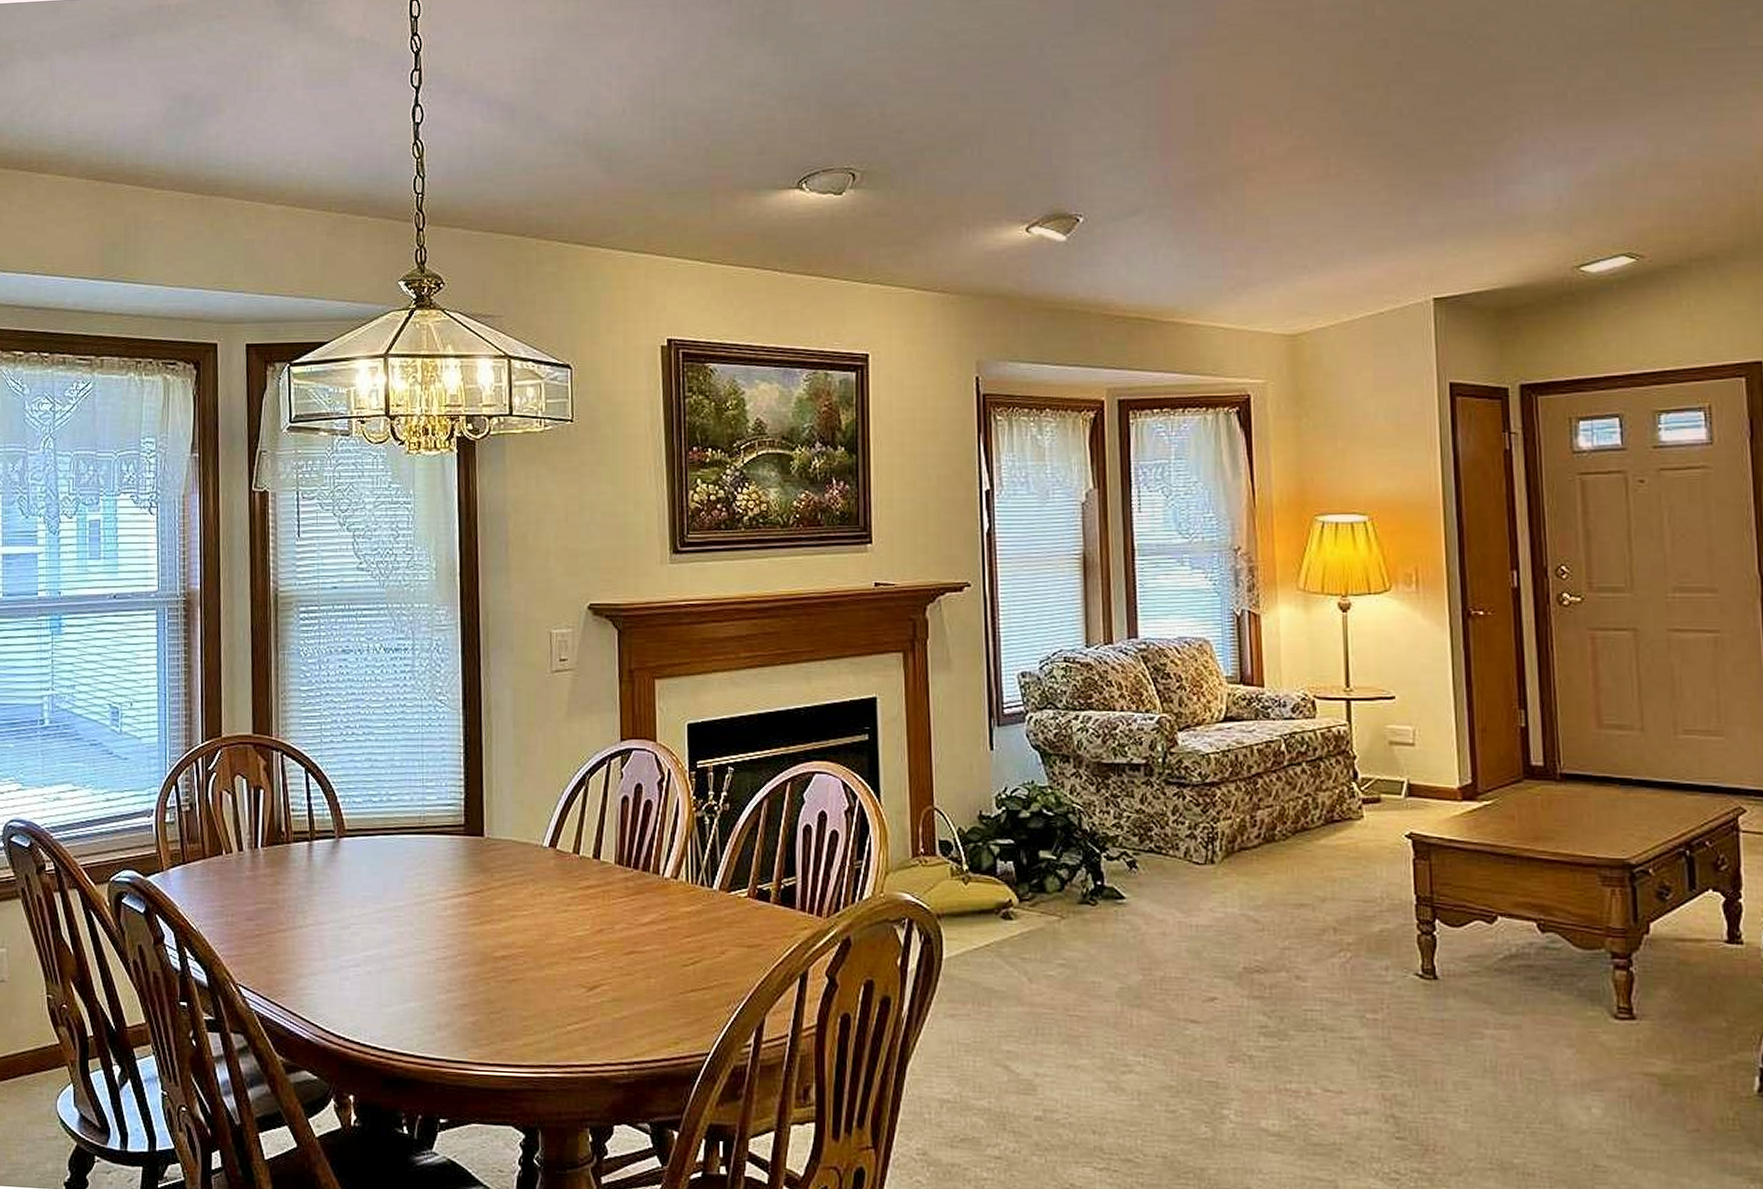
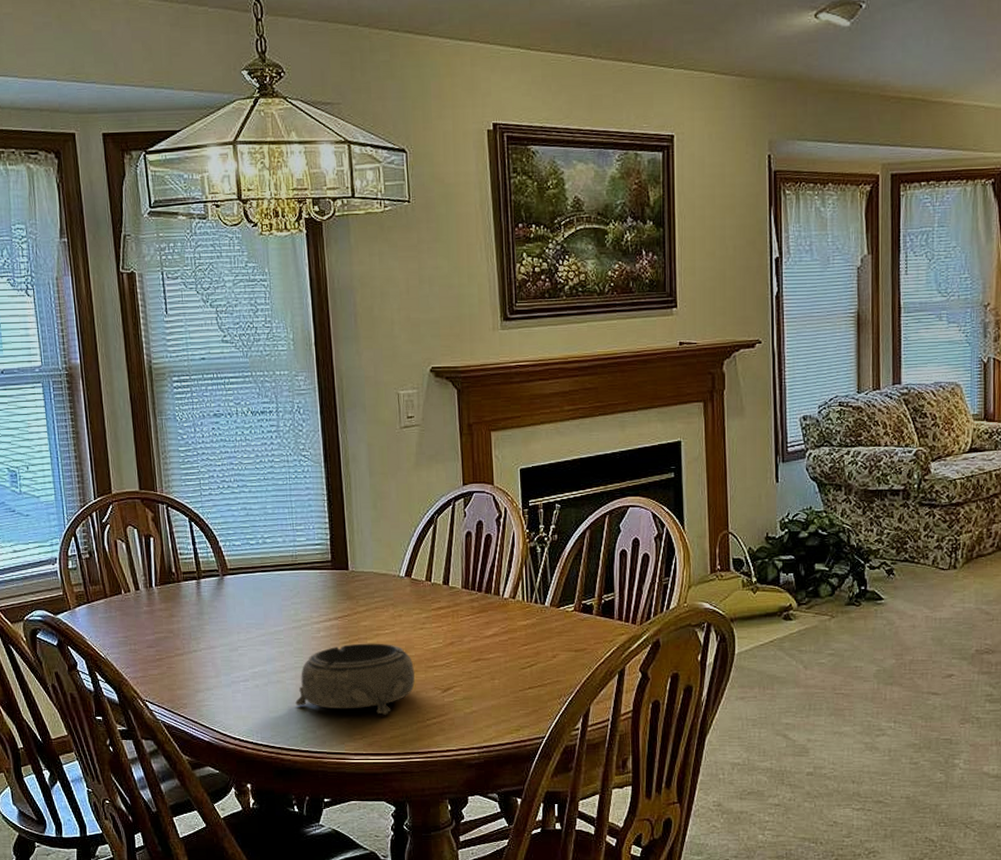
decorative bowl: none [413,926,555,1016] -> present [295,643,415,715]

